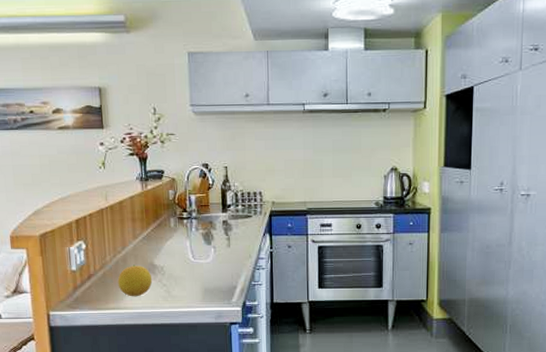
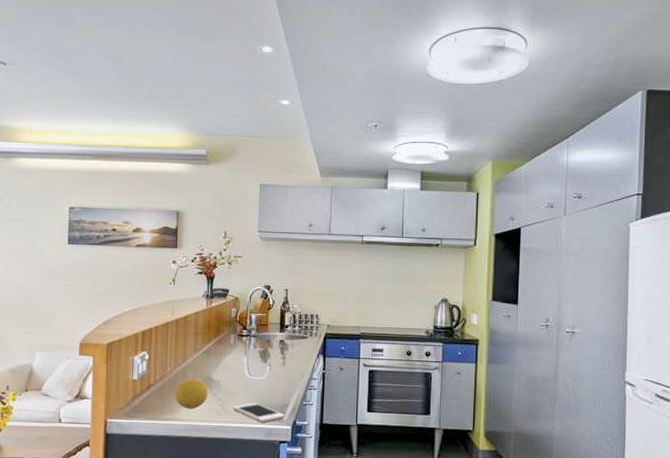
cell phone: none [179,286,235,305] -> present [233,403,285,422]

